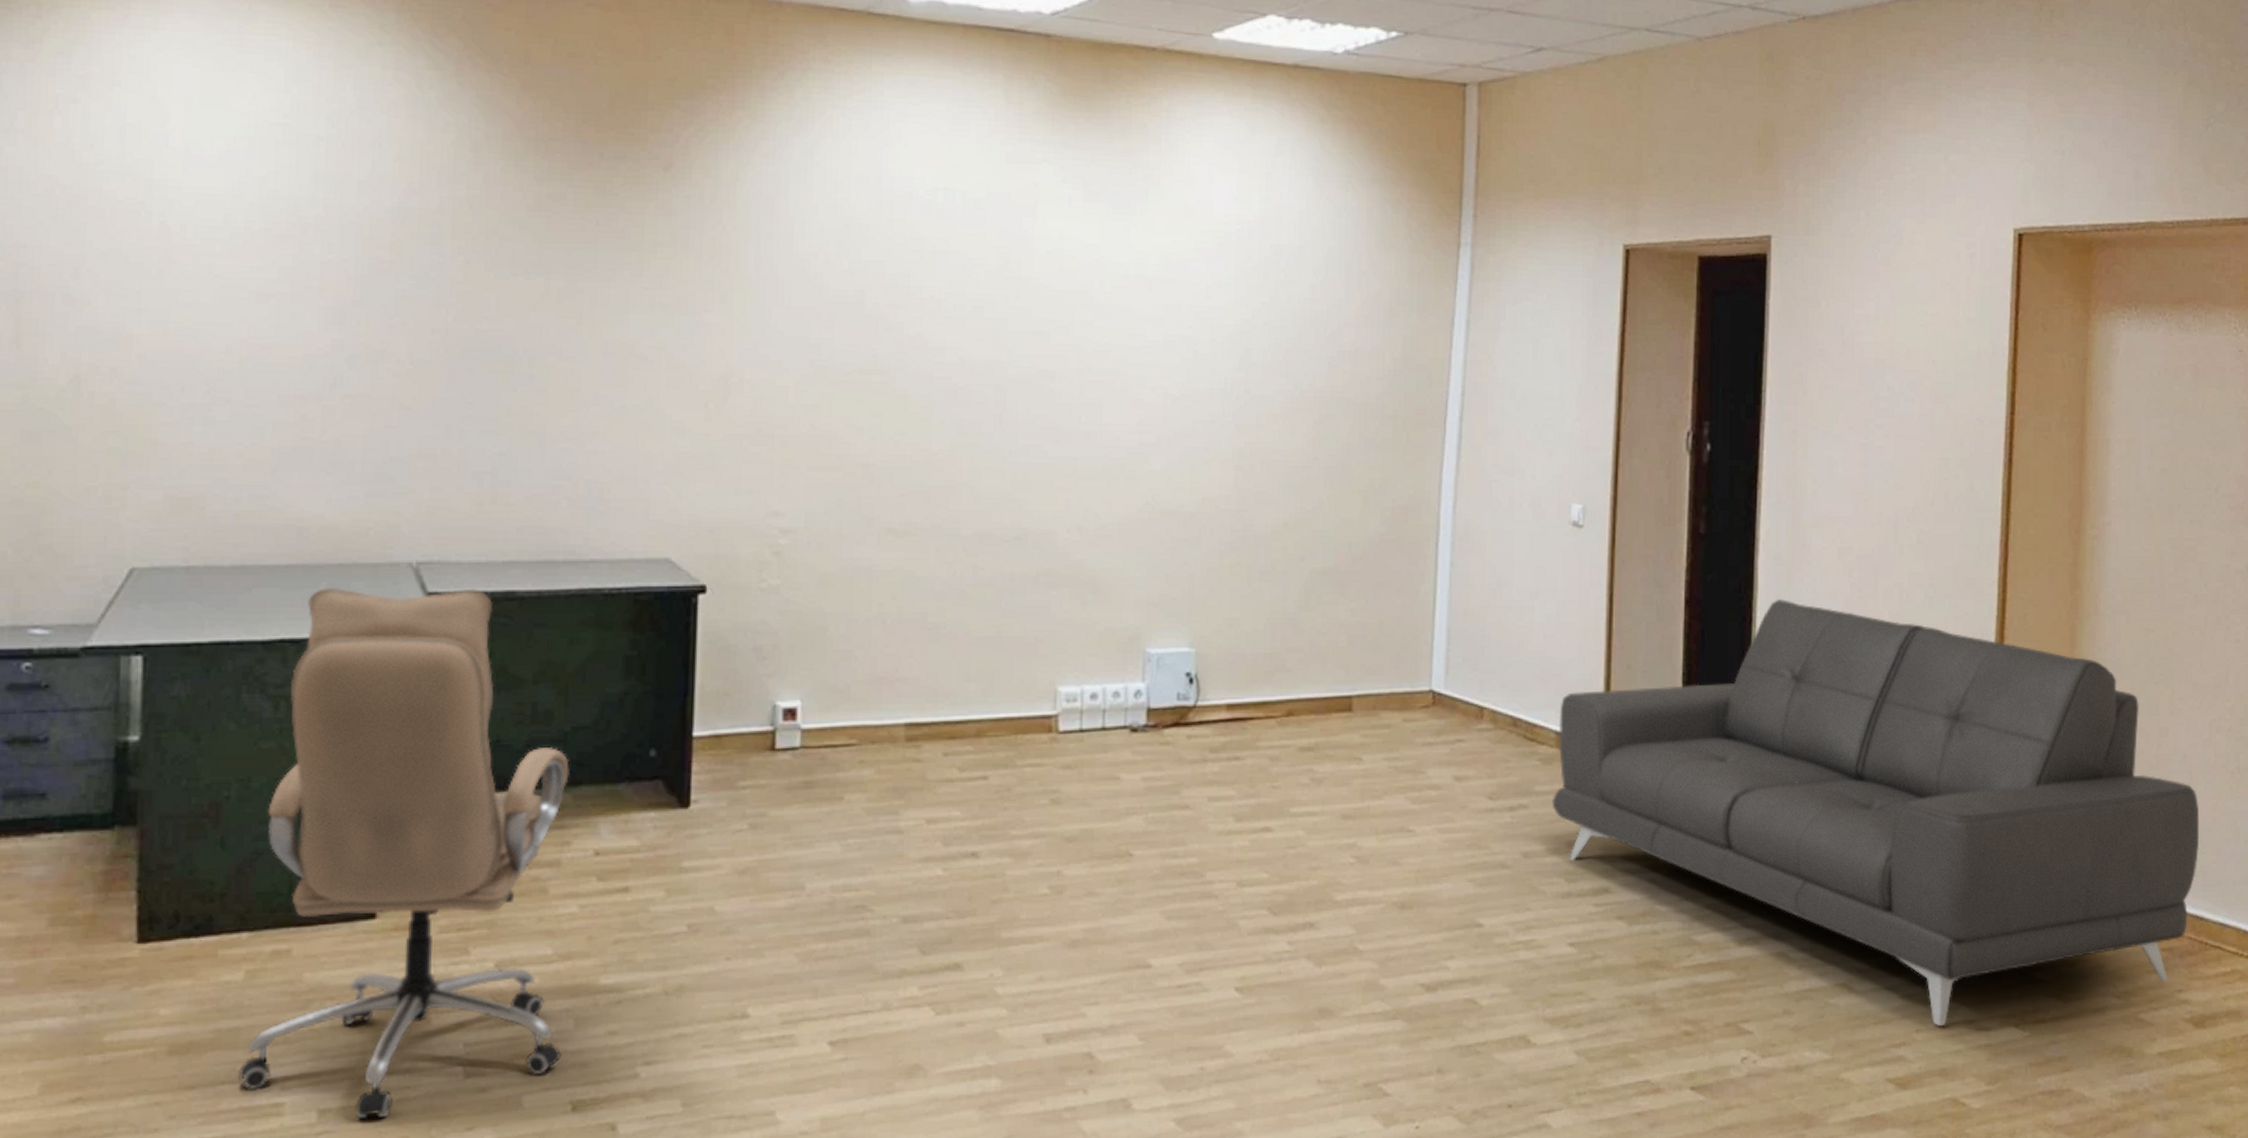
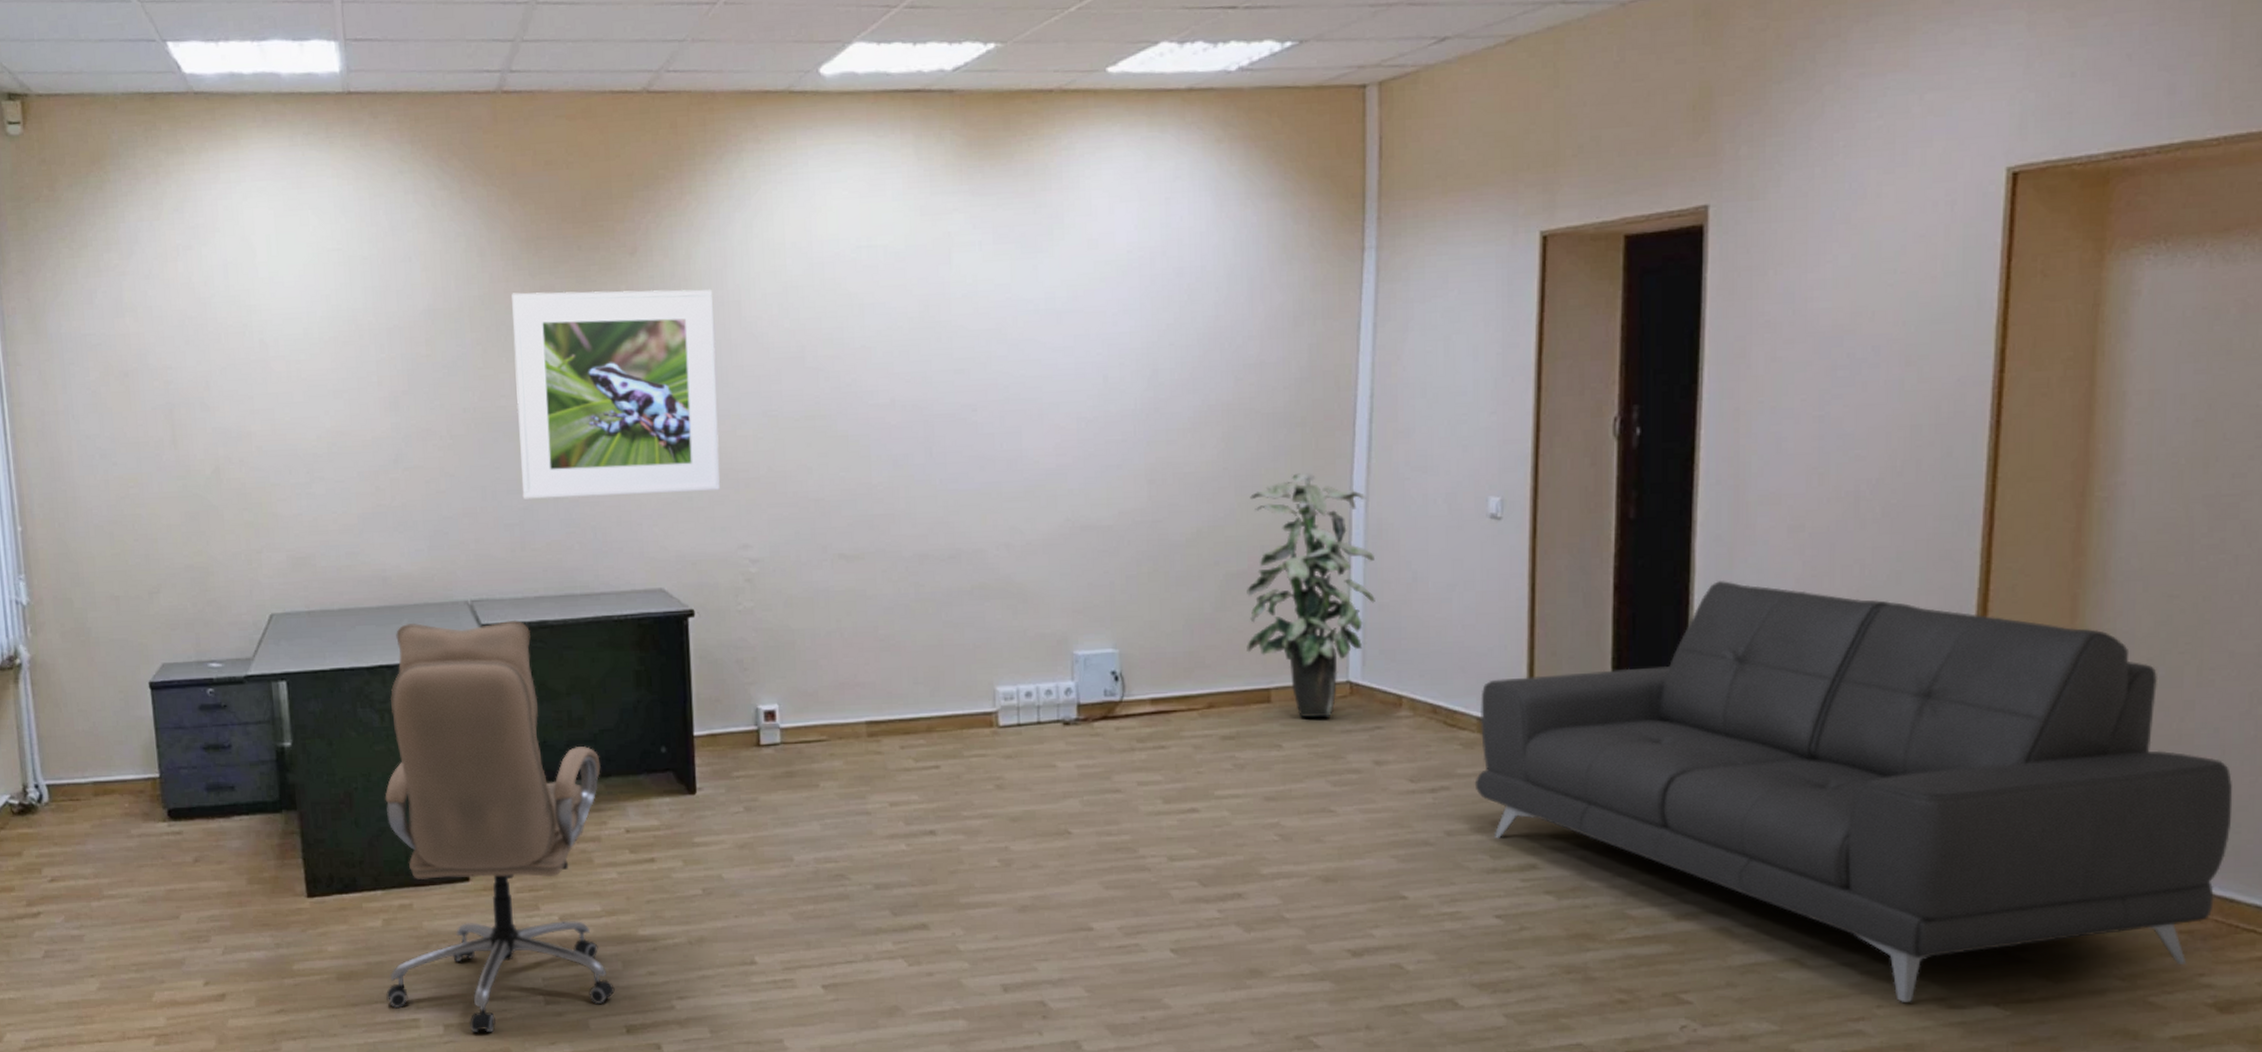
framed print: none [499,198,761,448] -> present [512,289,721,499]
indoor plant: none [1330,468,1461,729] -> present [1247,473,1375,718]

